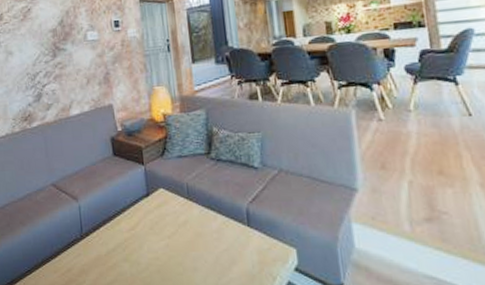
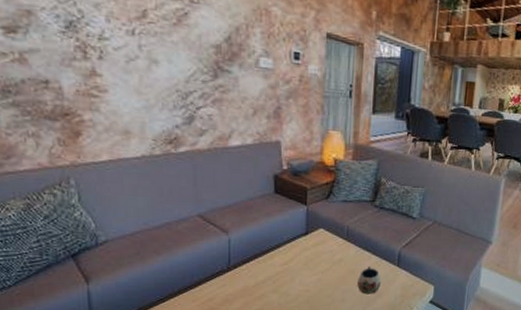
mug: none [207,228,234,262] -> present [357,266,382,294]

